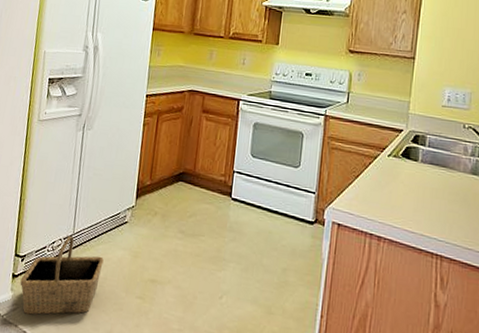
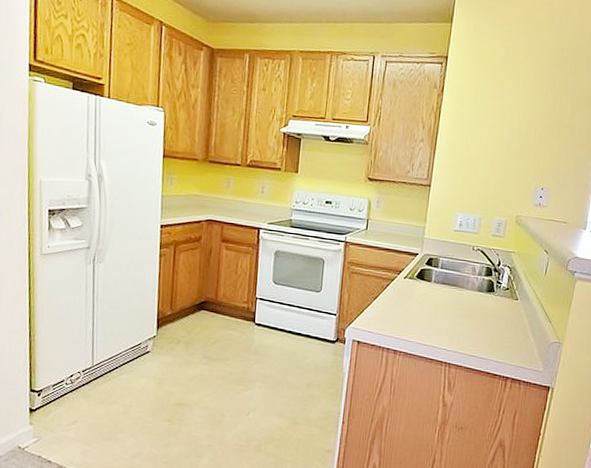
basket: present [20,235,104,315] -> none [39,368,127,445]

